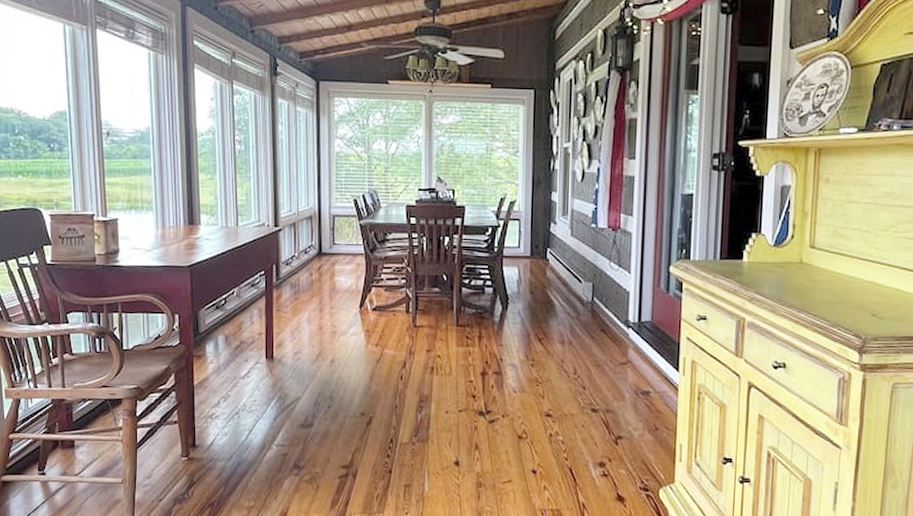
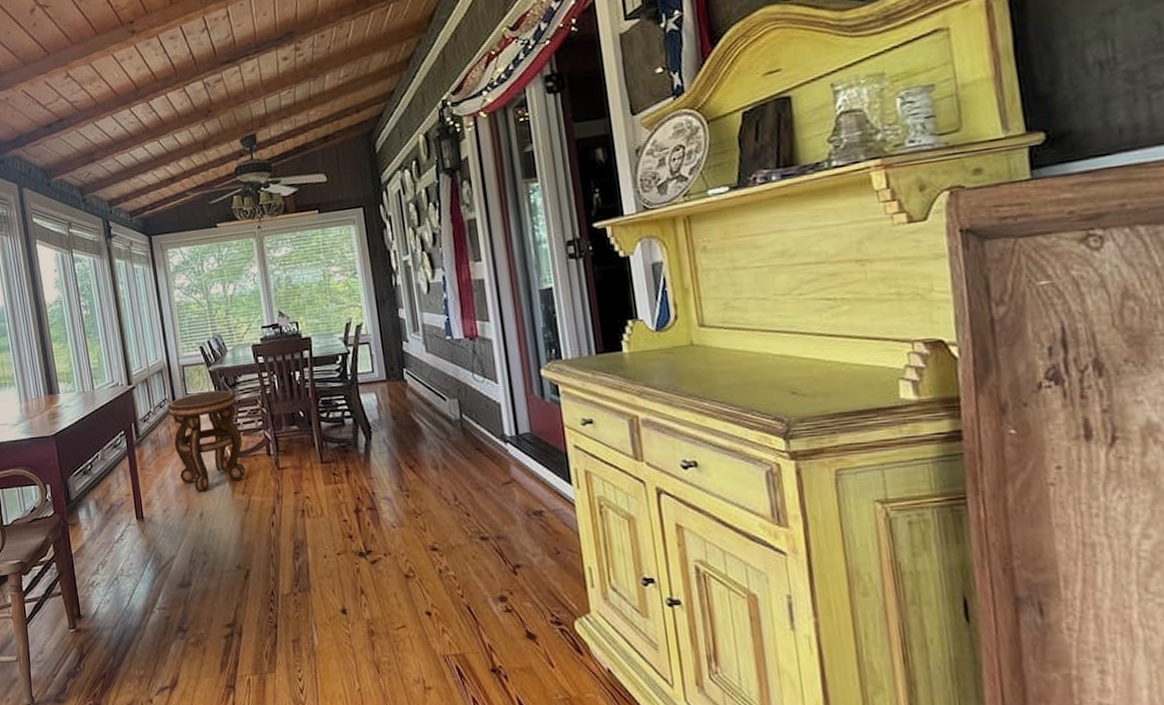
side table: none [313,244,384,339] -> present [167,390,246,491]

